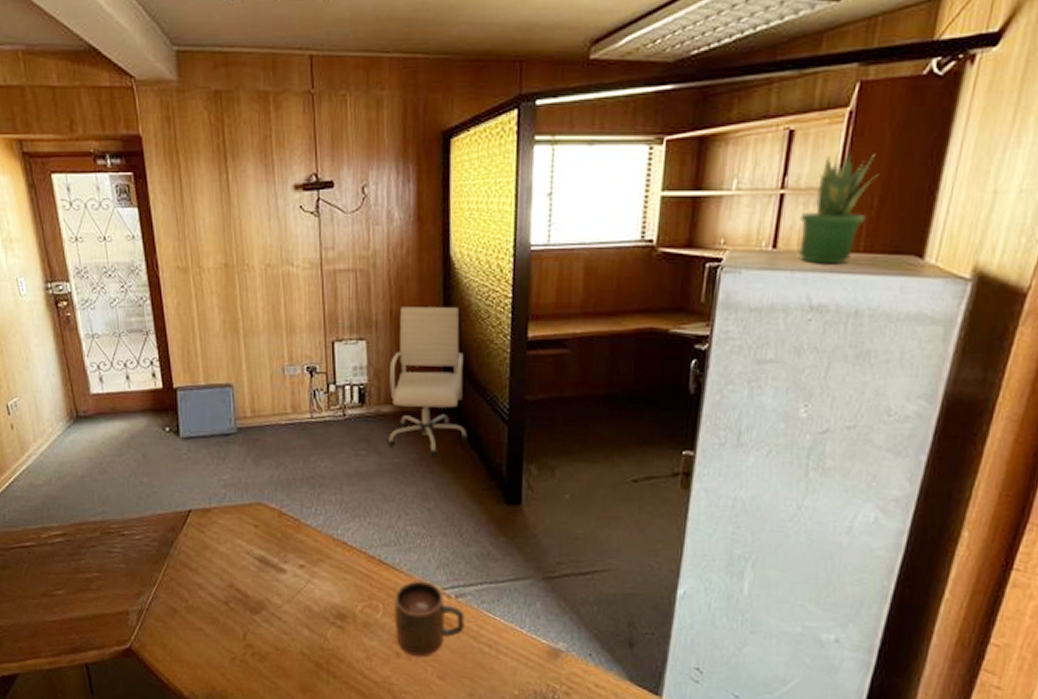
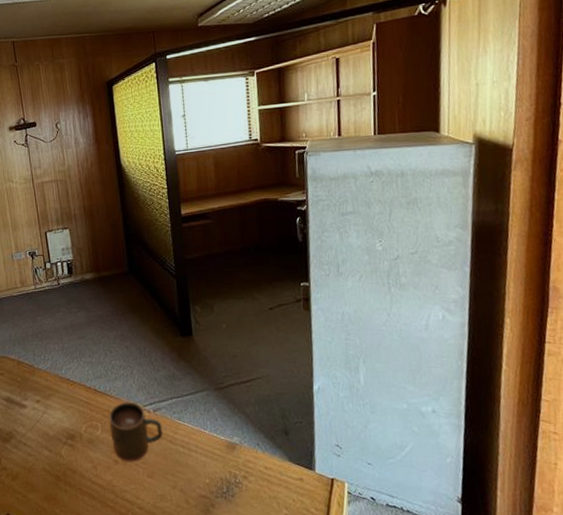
office chair: present [387,306,468,456] -> none [87,198,148,307]
planter: present [798,152,878,265] -> none [353,68,399,144]

